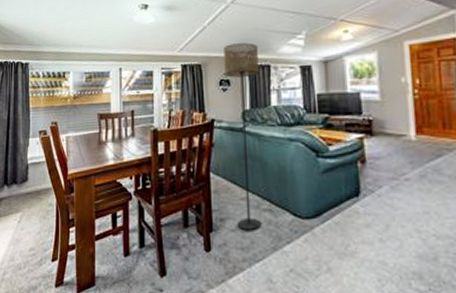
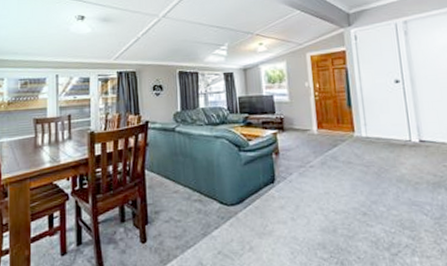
floor lamp: present [224,42,262,230] -> none [156,52,193,220]

